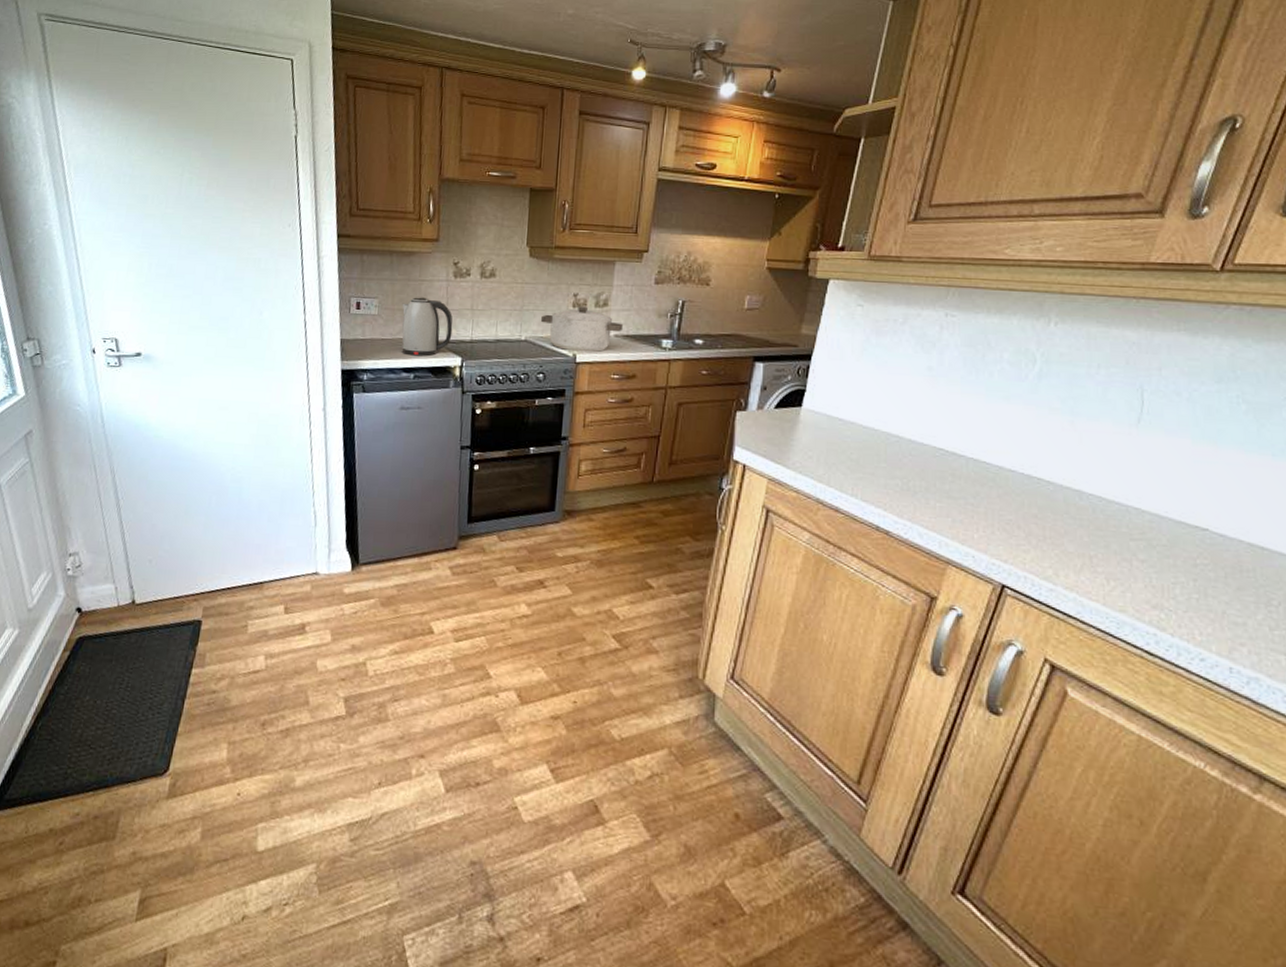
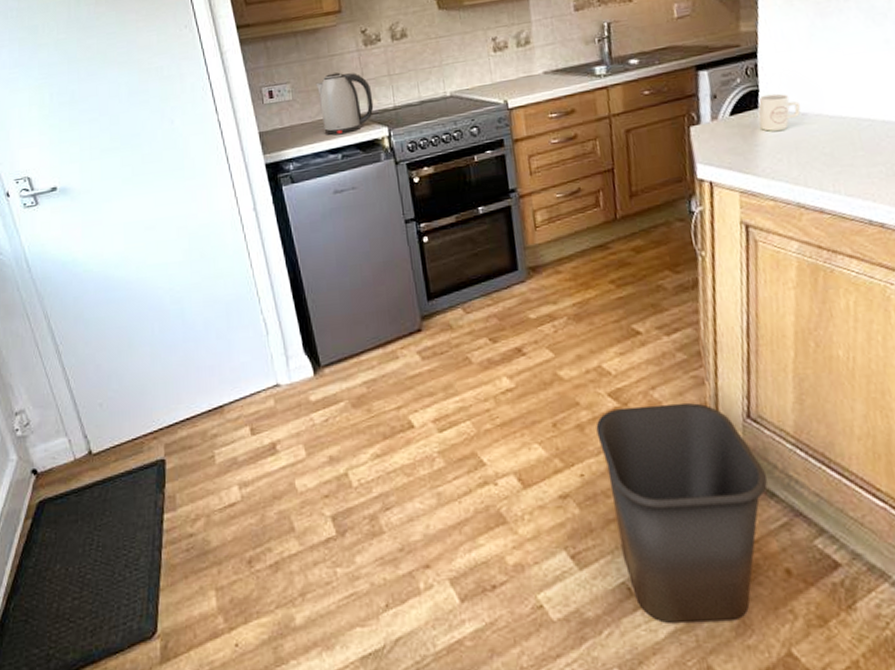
cooking pot: present [540,306,623,353] -> none [462,48,551,98]
waste bin: none [595,649,737,850] -> present [596,402,768,624]
mug: none [800,395,840,432] -> present [758,93,801,132]

